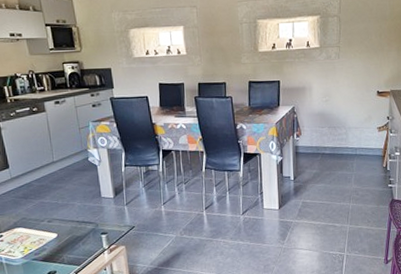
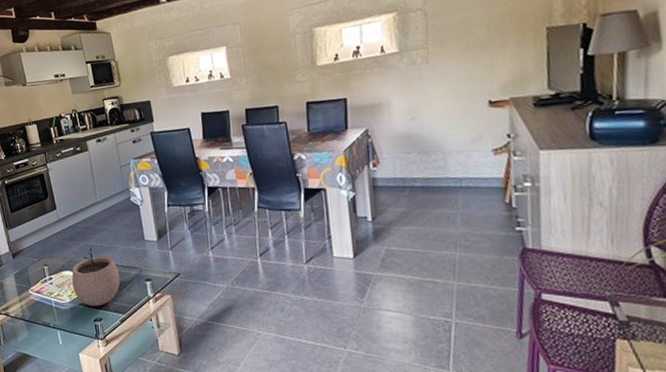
plant pot: none [25,204,76,261] -> present [72,247,120,307]

